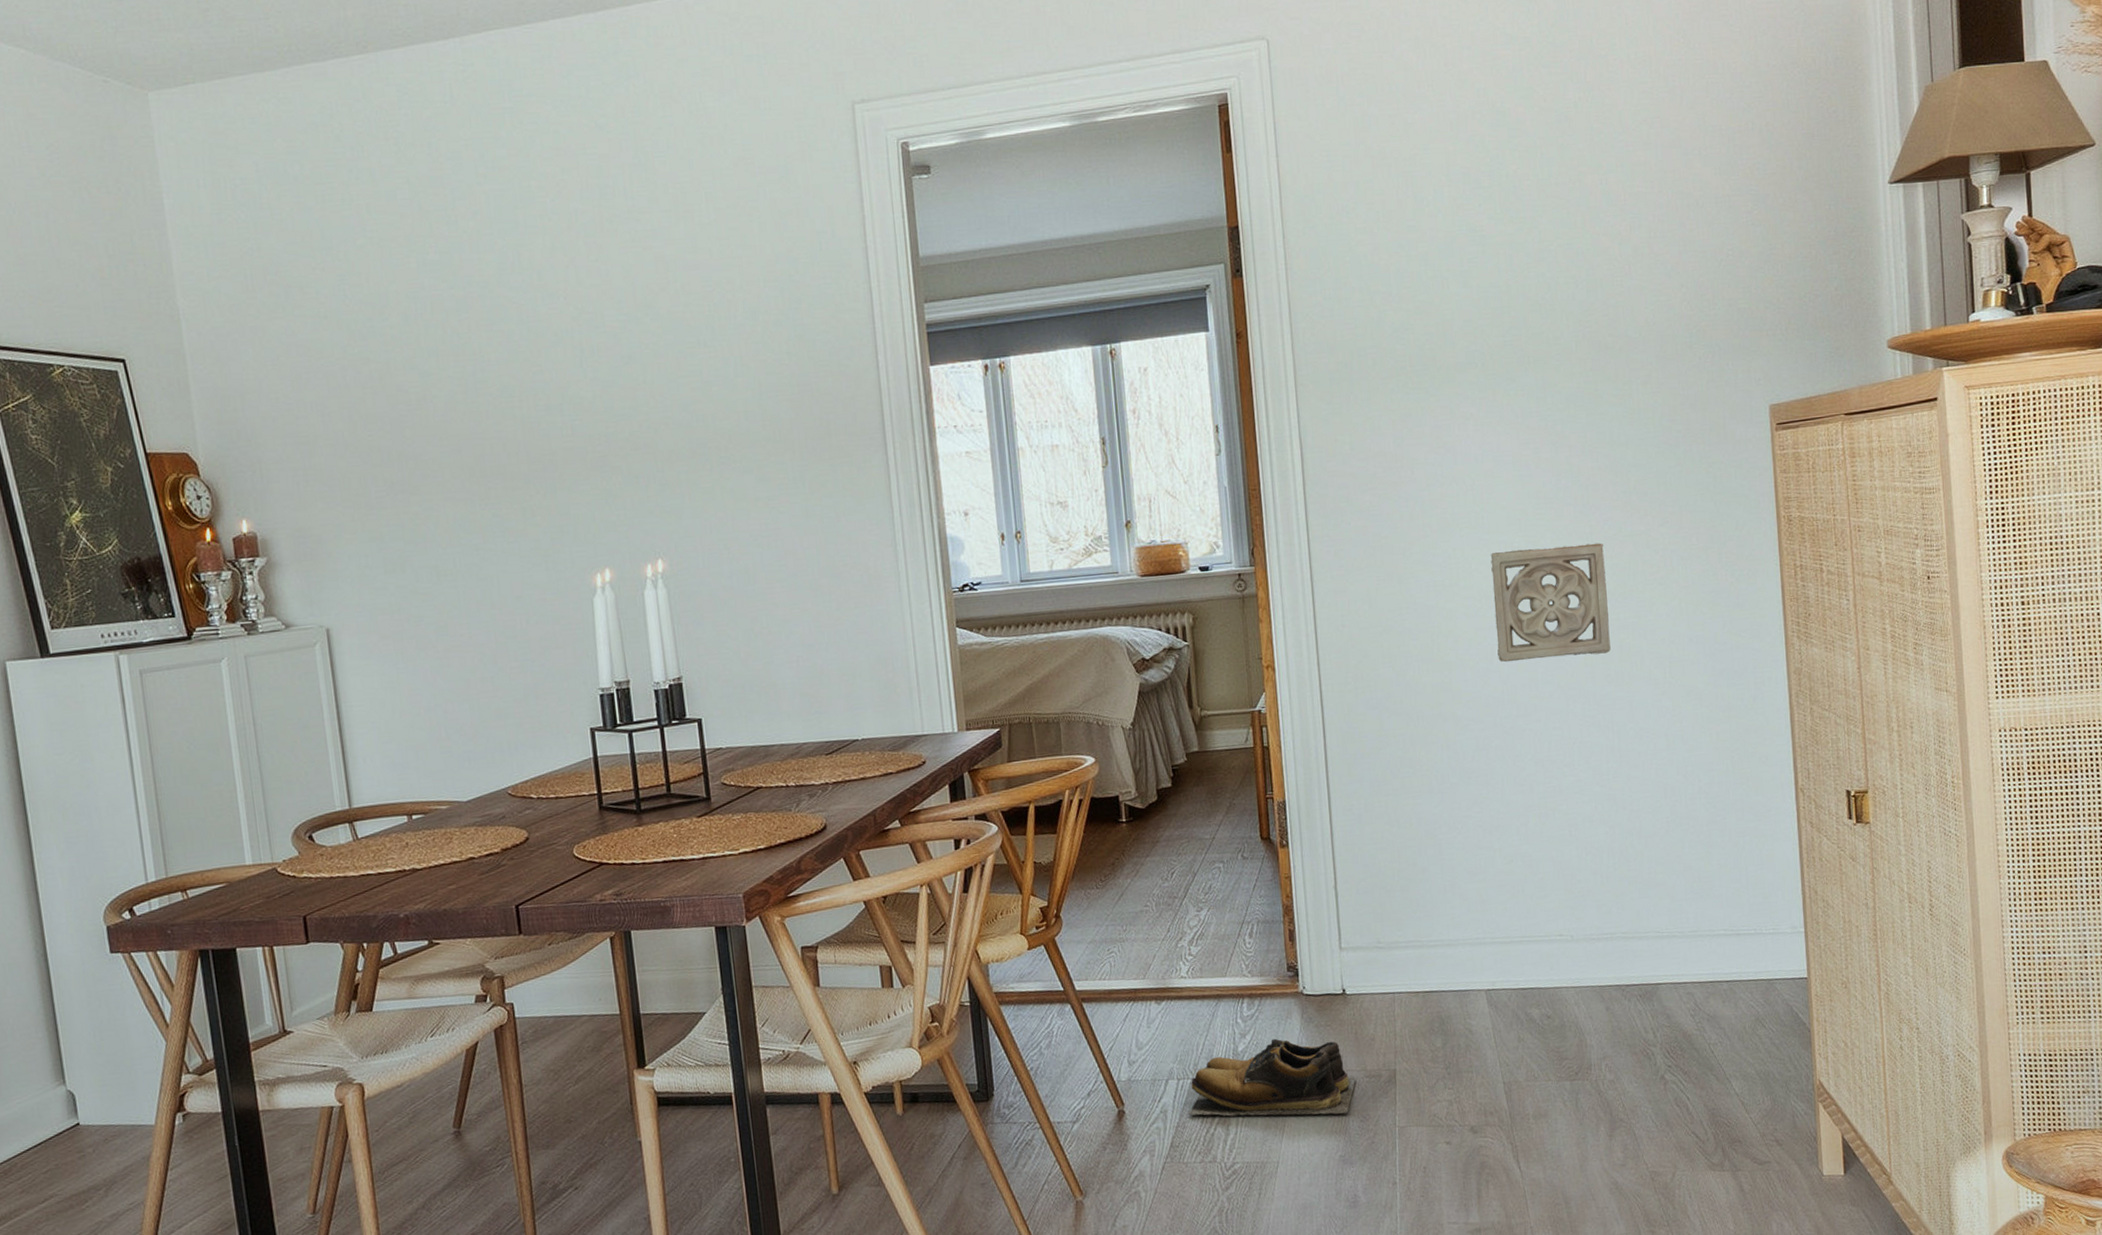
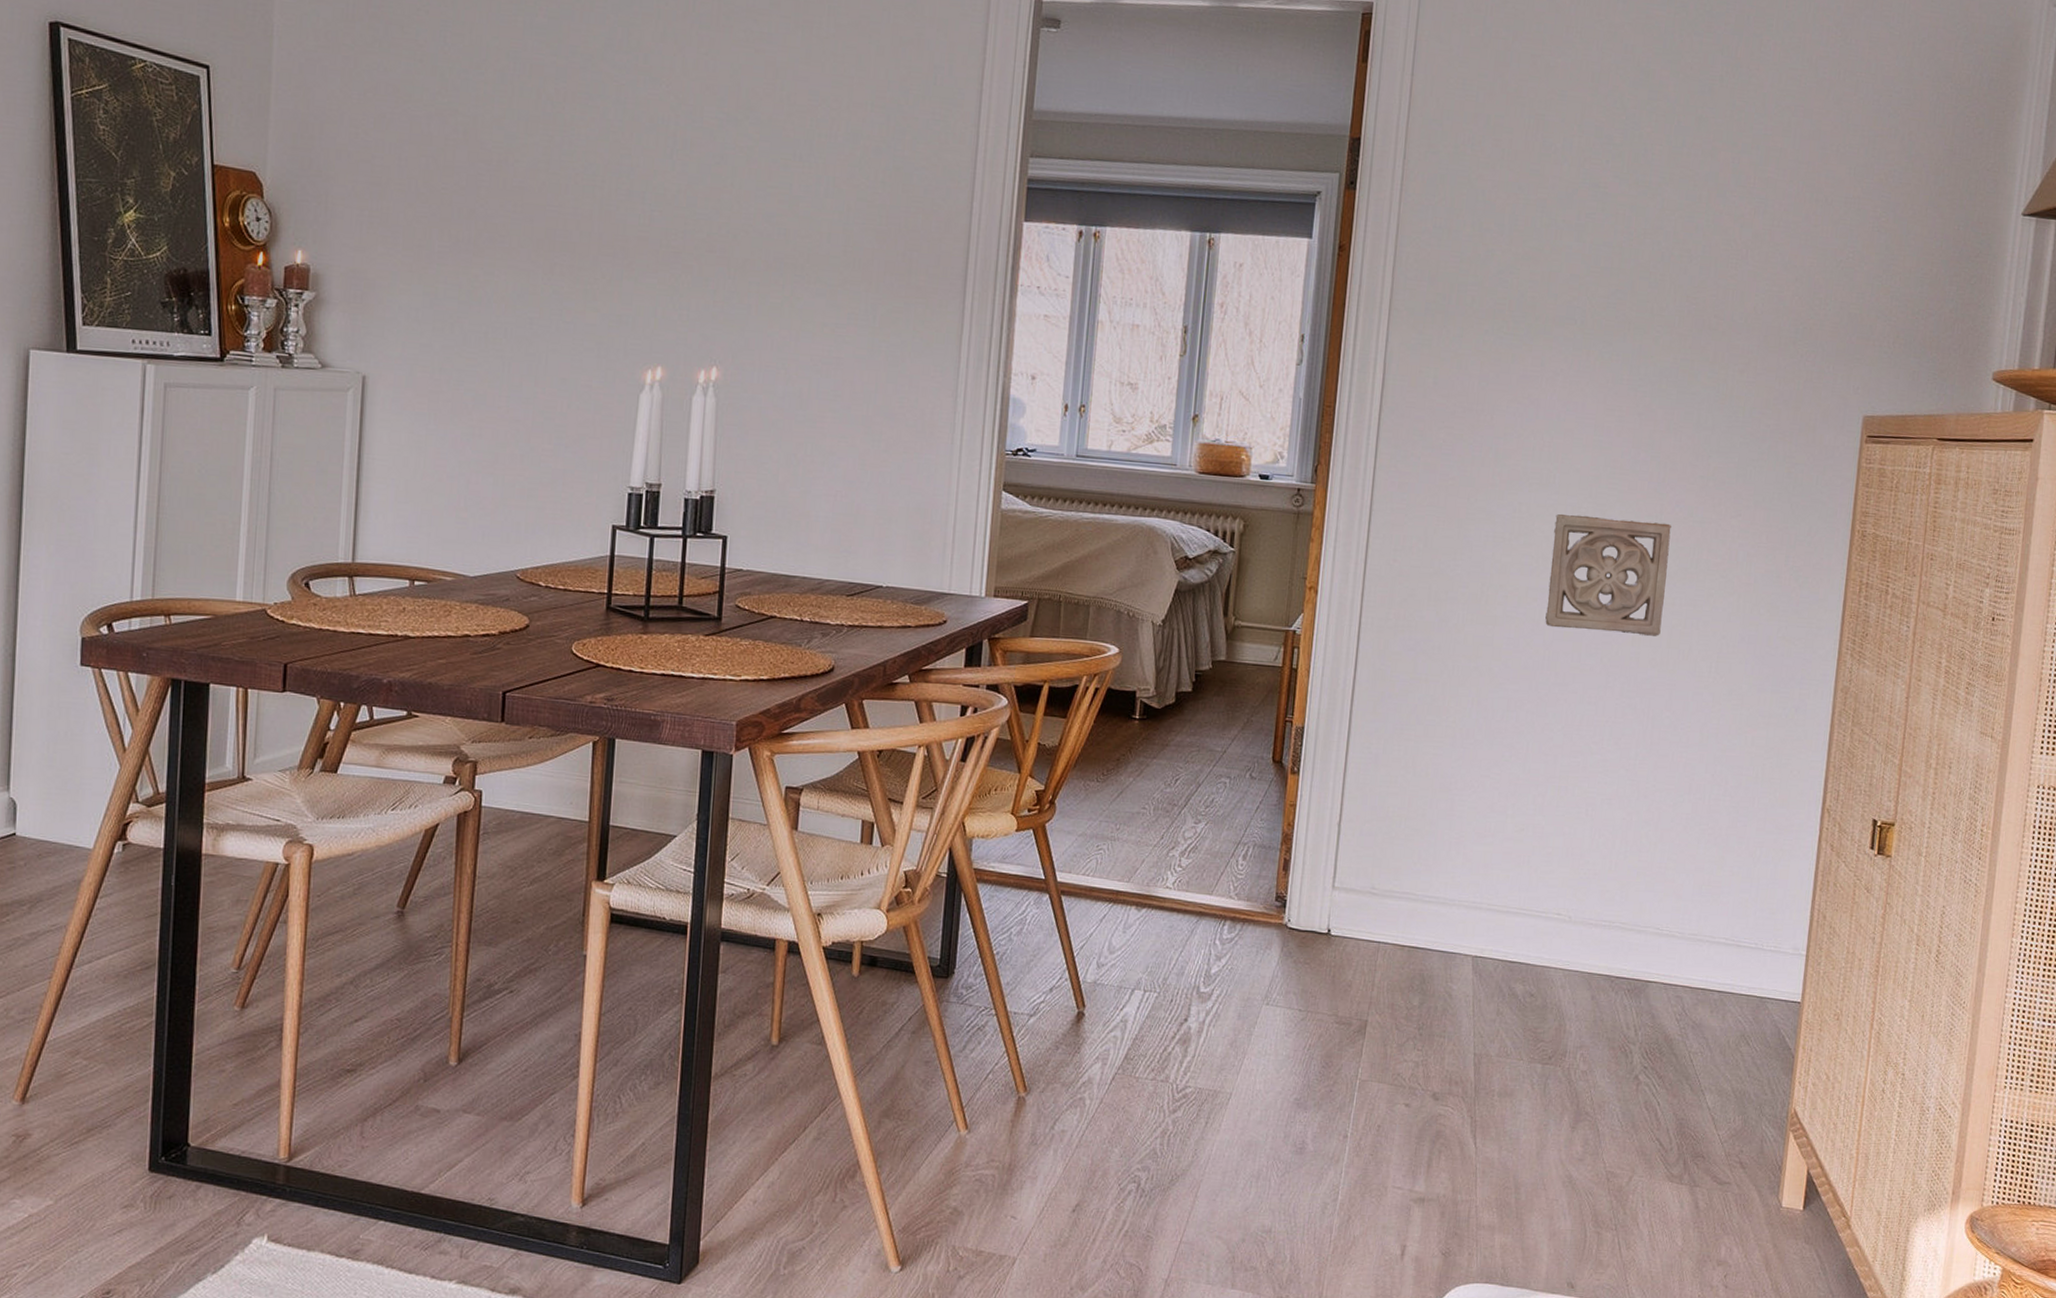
shoes: present [1189,1038,1356,1116] -> none [1149,967,1326,1057]

